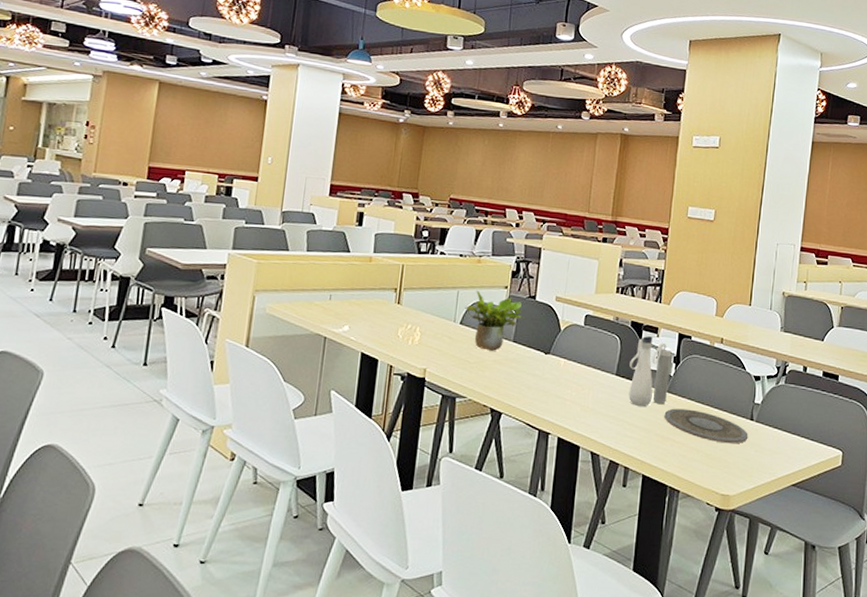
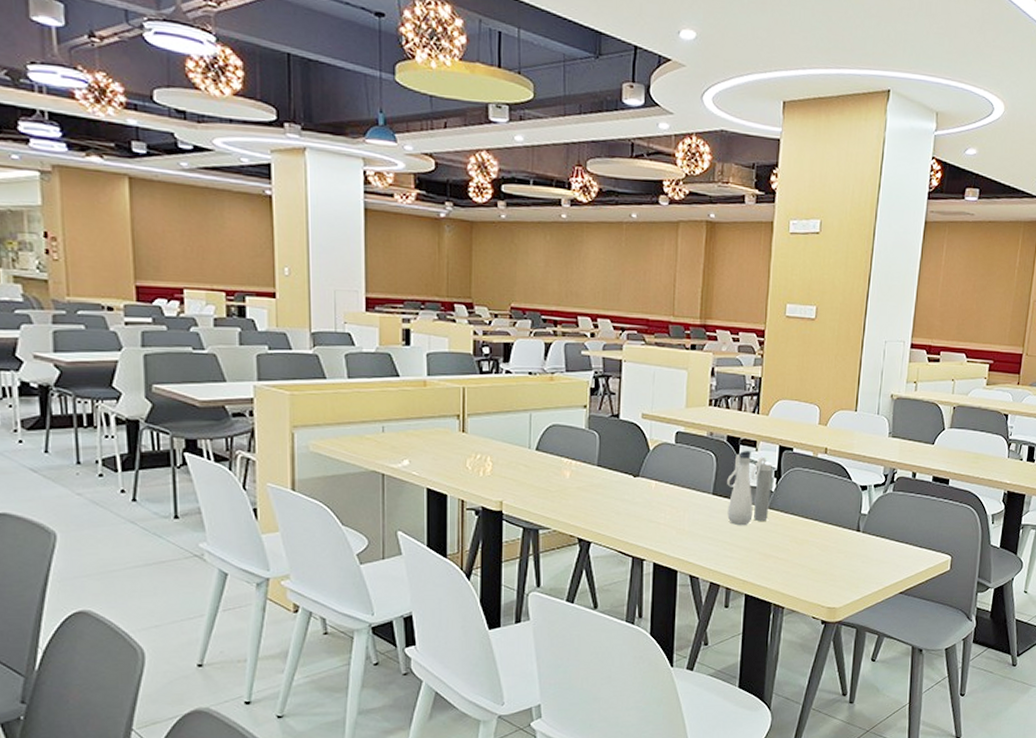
potted plant: present [465,290,525,351] -> none [540,411,609,477]
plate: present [664,408,748,444] -> none [766,524,855,557]

